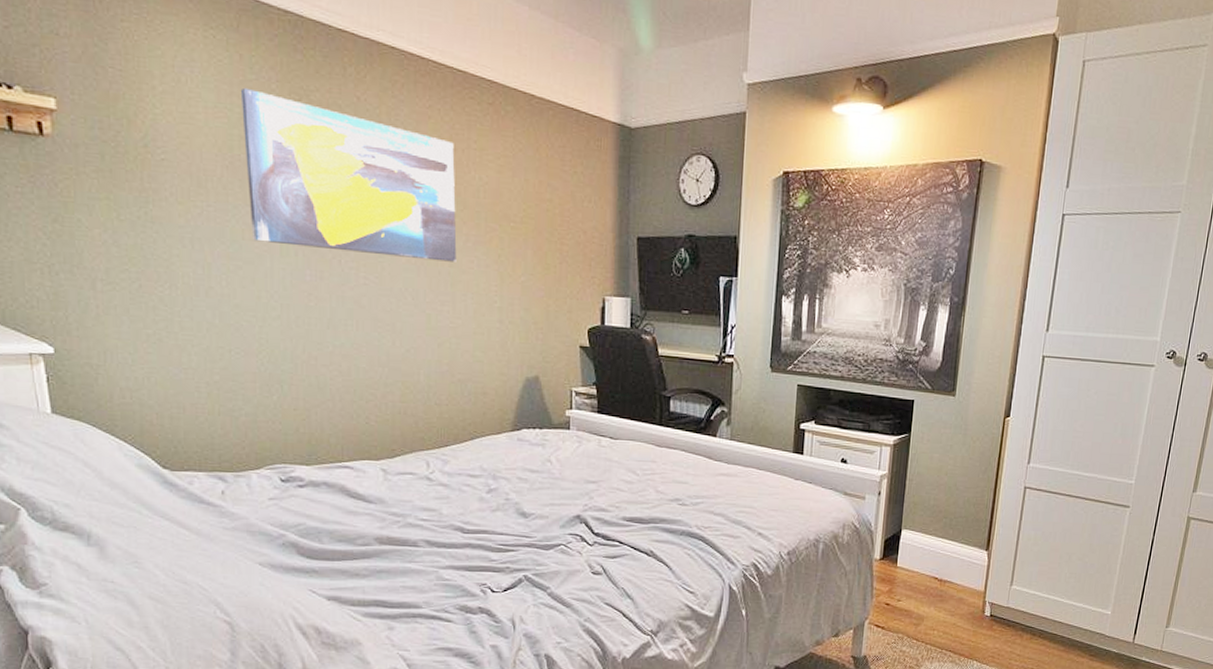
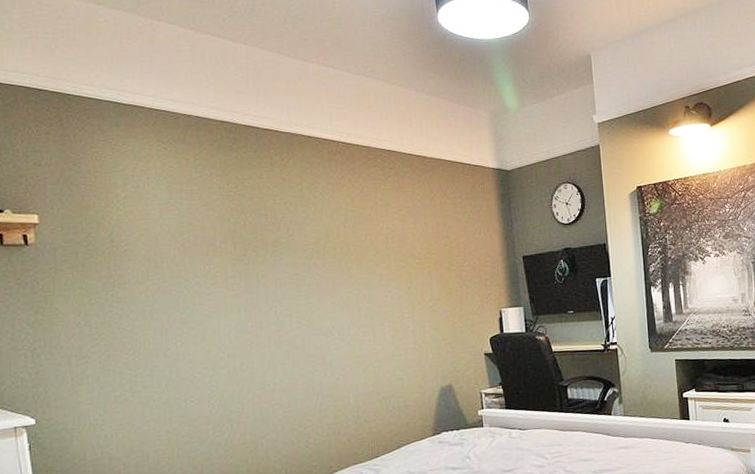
wall art: present [241,87,457,262] -> none [189,184,373,305]

